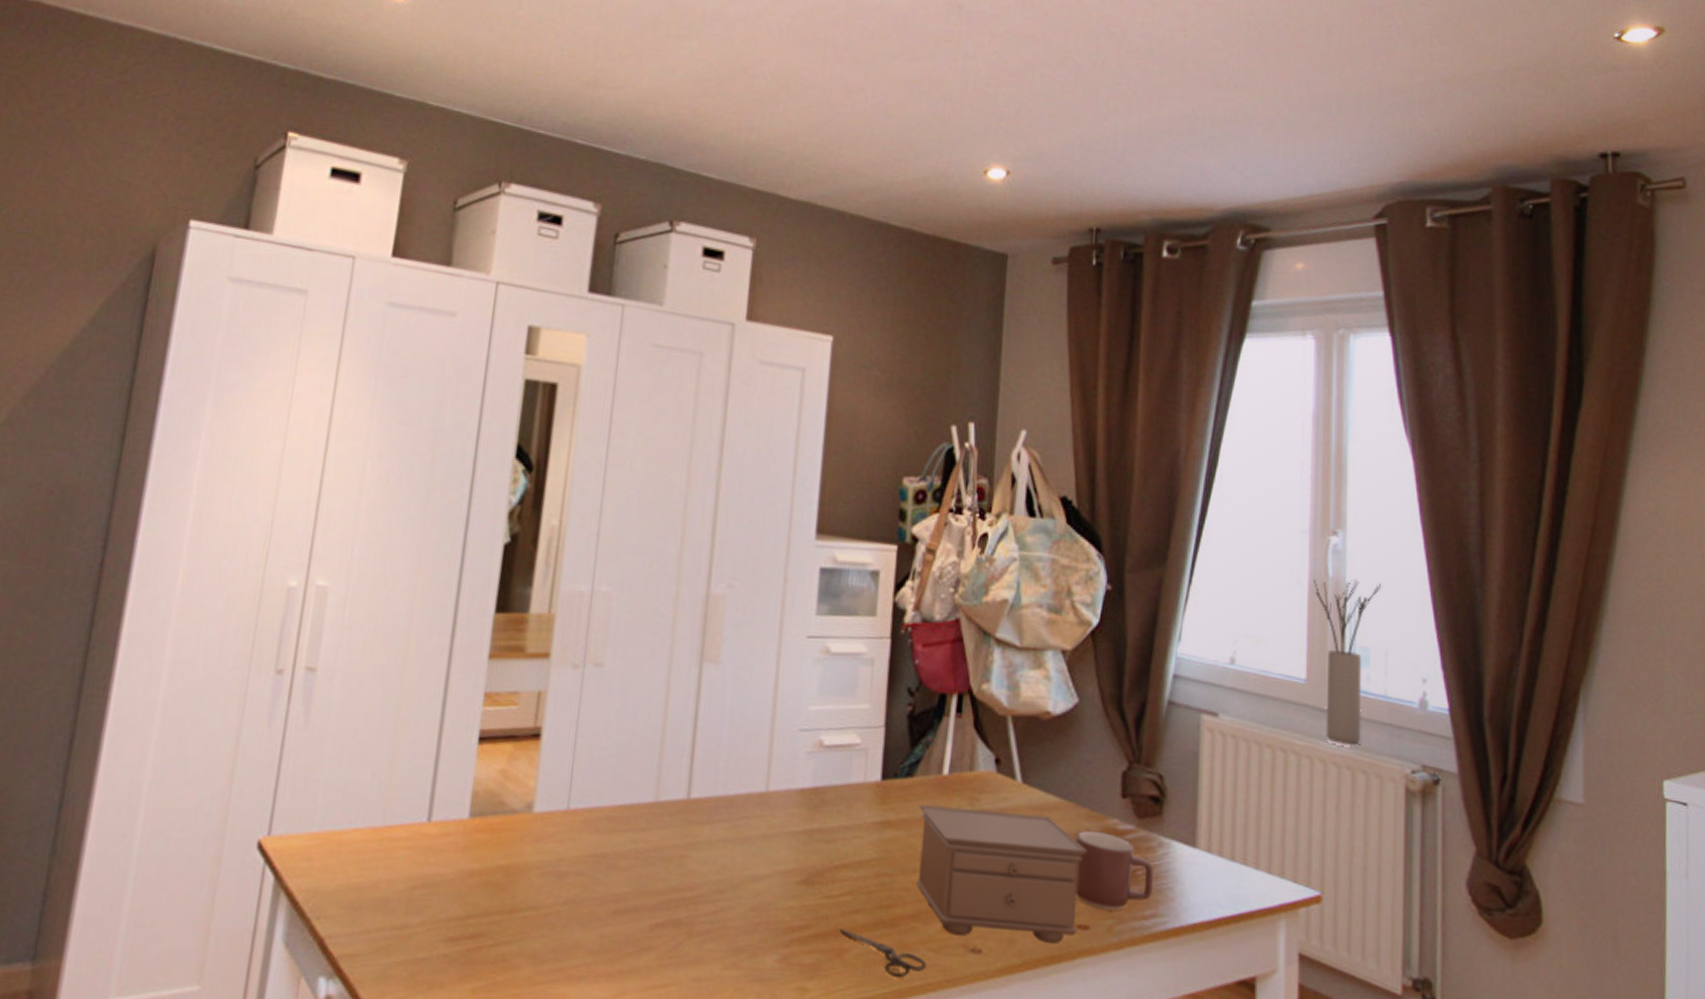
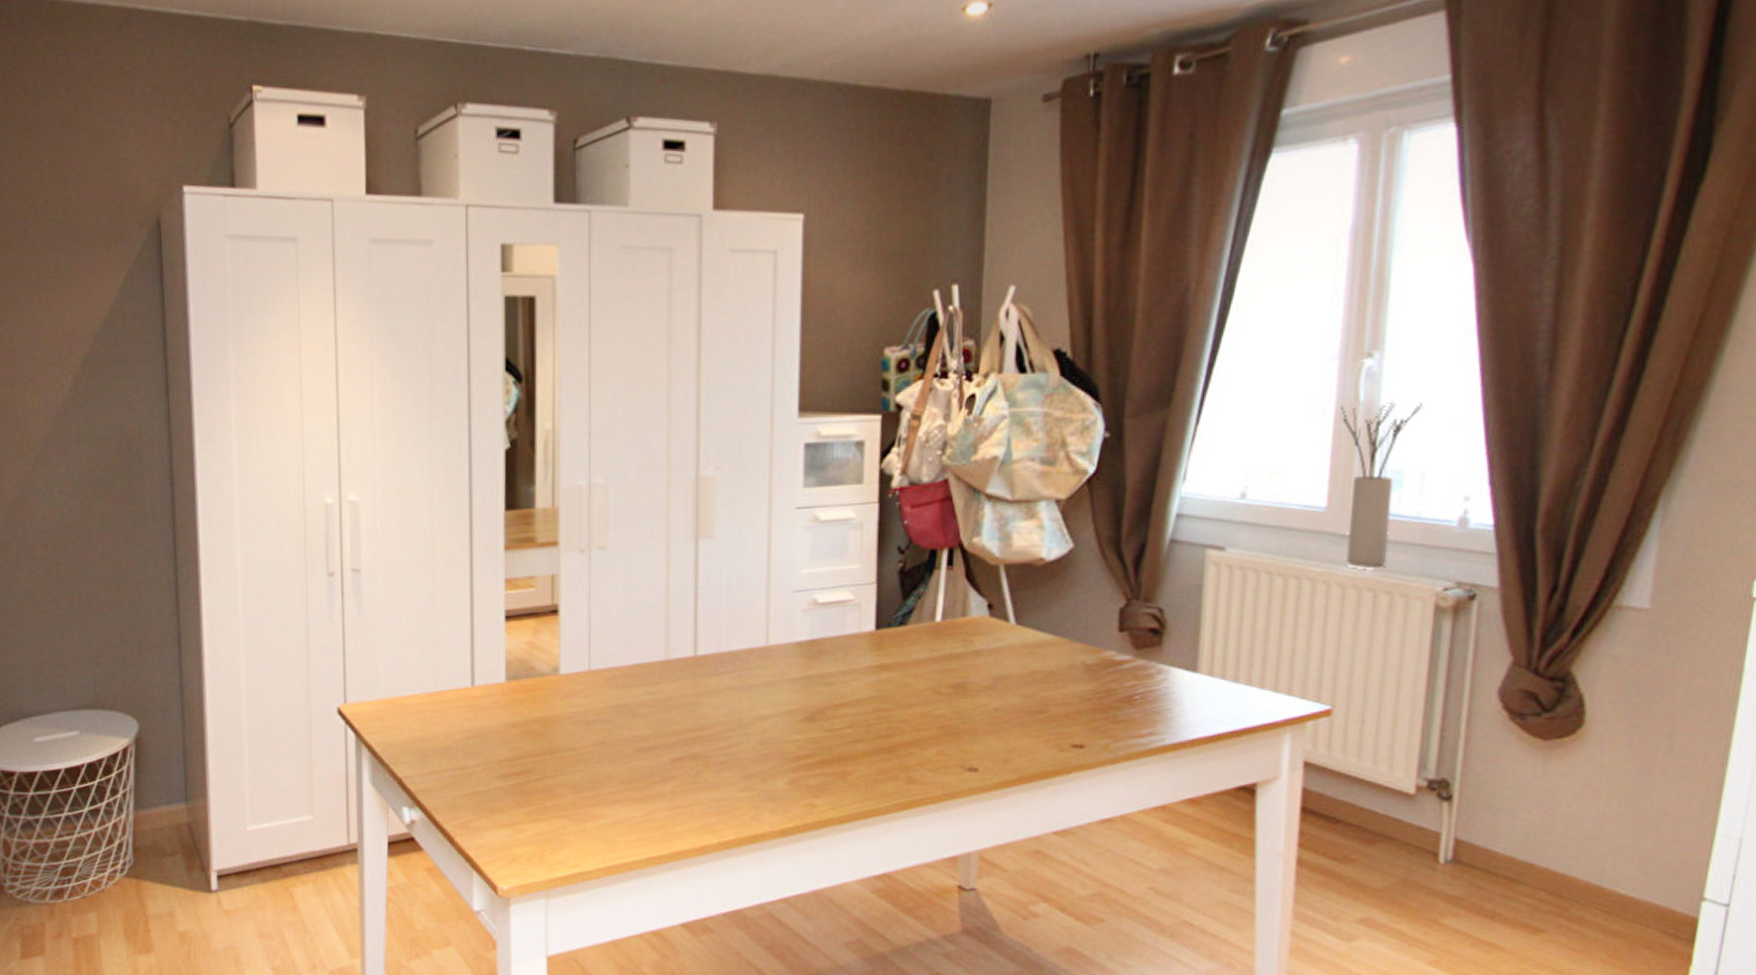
shears: present [839,929,926,979] -> none [842,756,925,794]
jewelry box: present [916,805,1086,944] -> none [912,649,1082,762]
mug: present [1075,830,1153,911] -> none [1070,662,1151,731]

